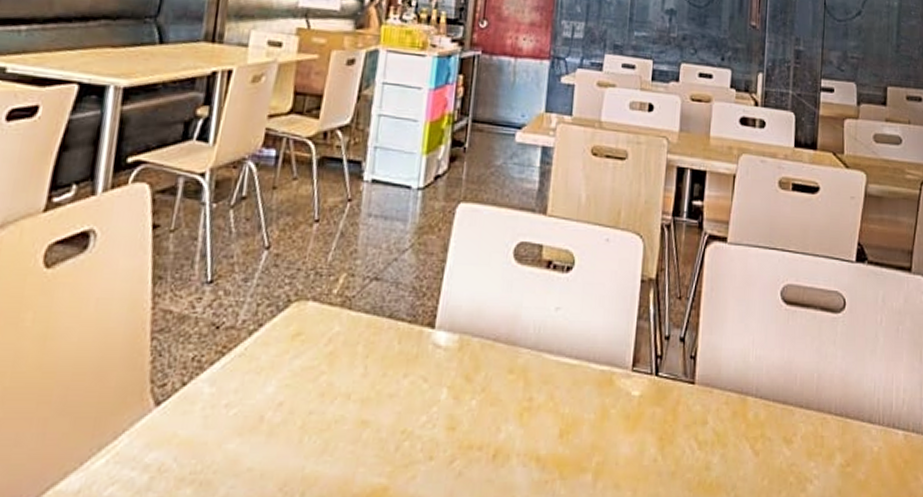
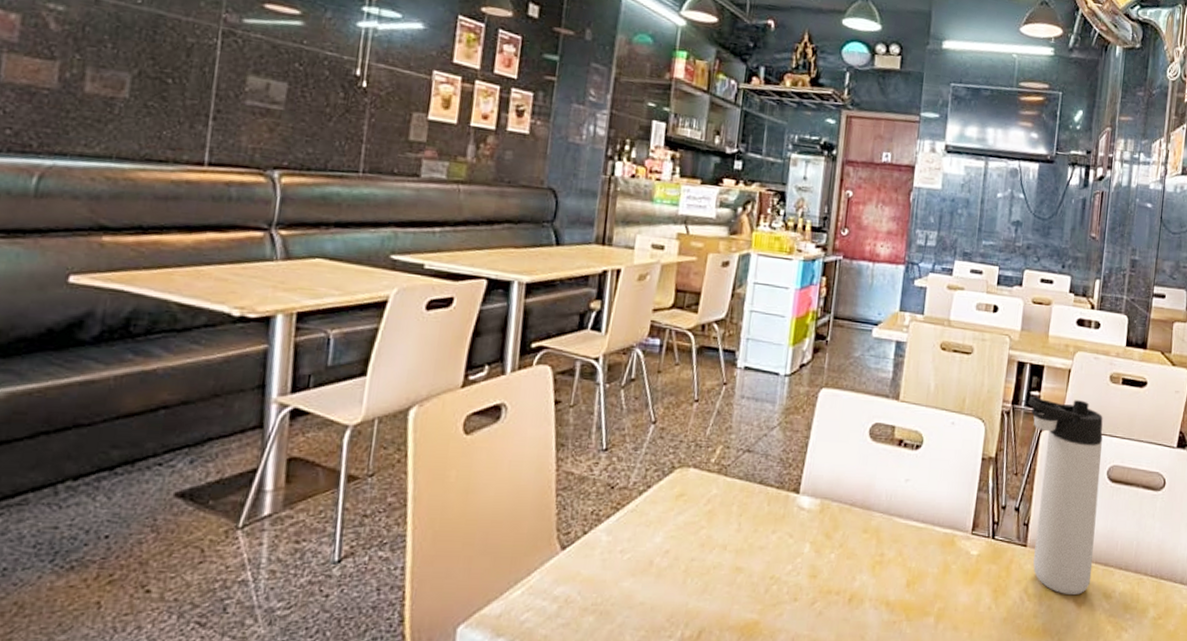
thermos bottle: none [690,207,774,441] -> present [1028,397,1103,596]

